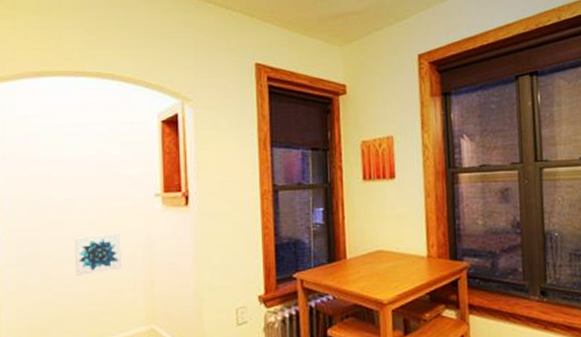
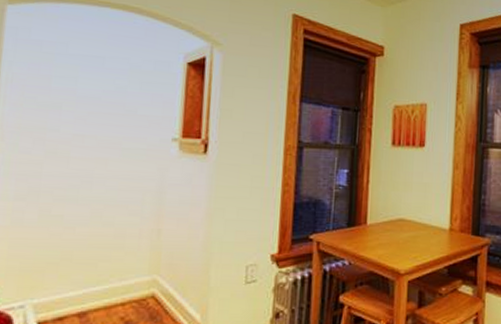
wall art: present [74,232,122,276] -> none [77,175,132,217]

